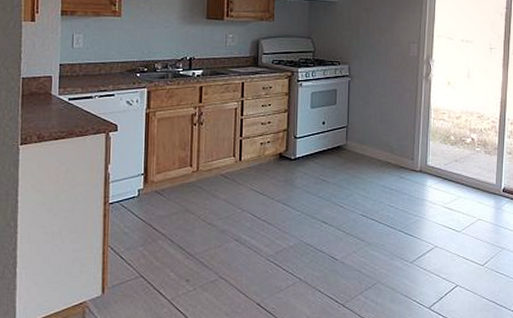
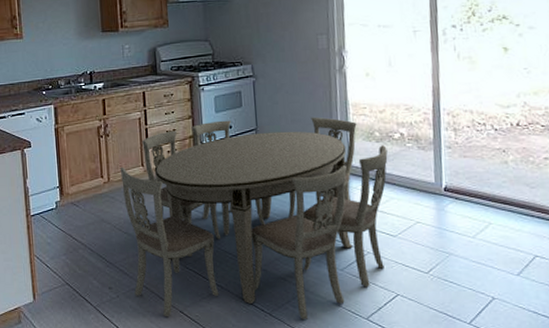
dining table: none [210,116,460,310] -> present [120,117,388,319]

